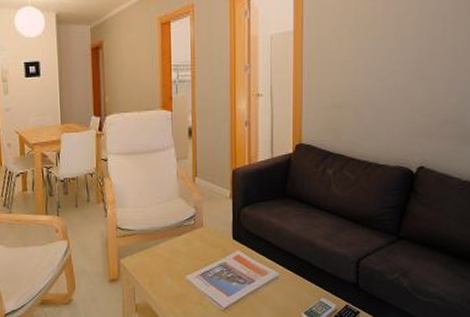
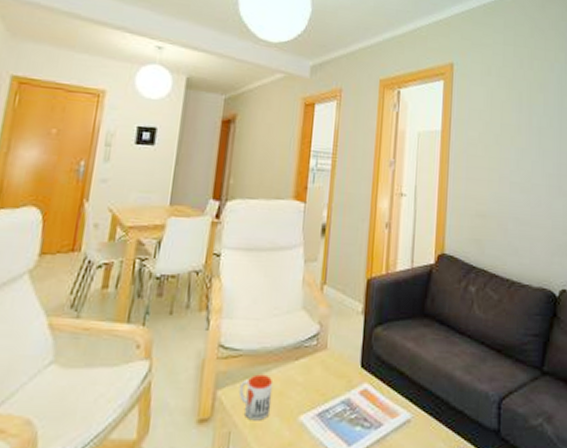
mug: none [136,247,163,280] -> present [238,374,273,421]

